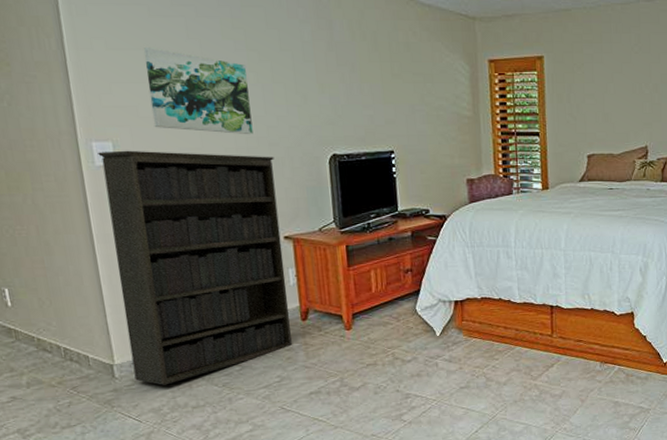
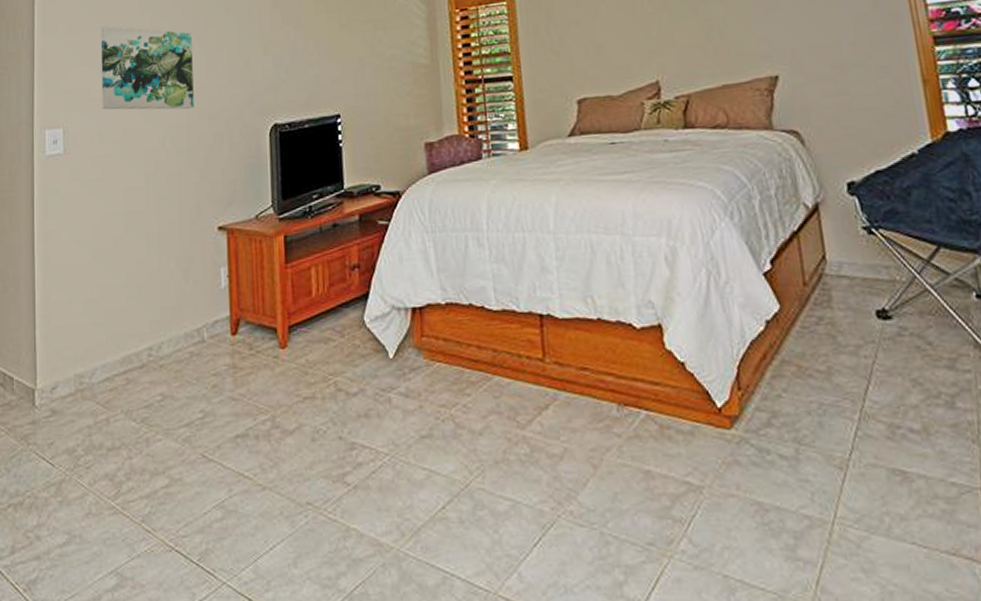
bookshelf: present [98,150,292,385] -> none [49,132,219,418]

